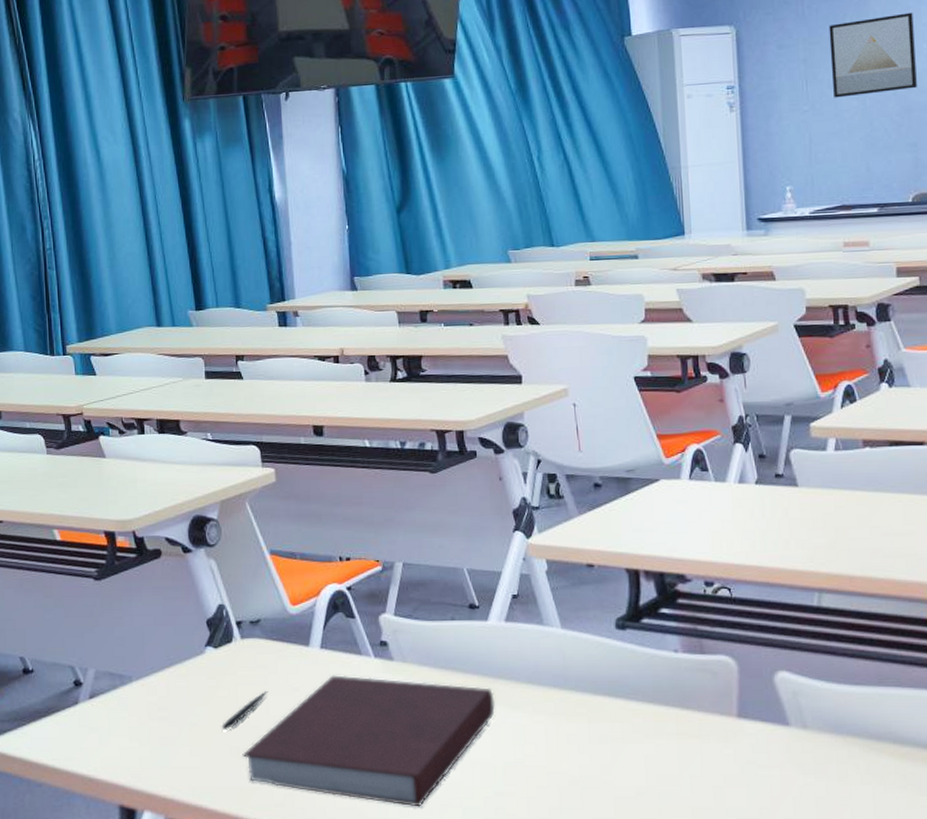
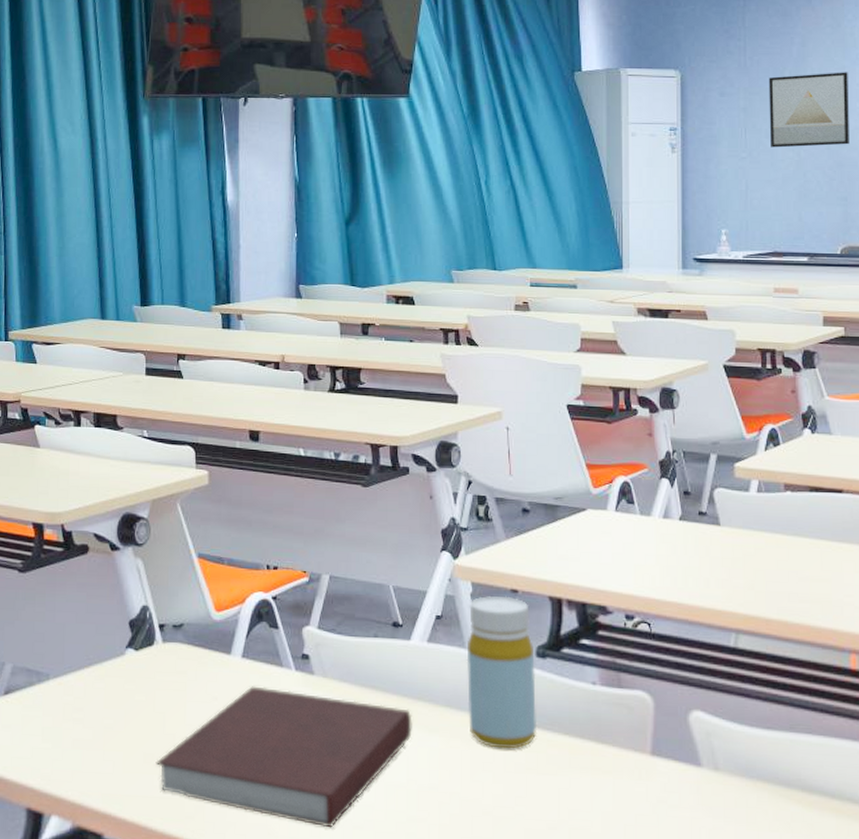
pen: present [221,691,268,730] -> none [137,698,187,736]
bottle: none [545,571,621,720] -> present [466,596,537,749]

